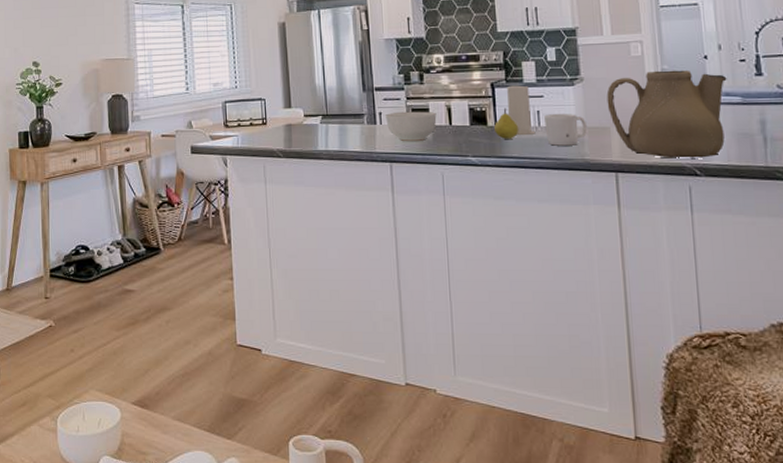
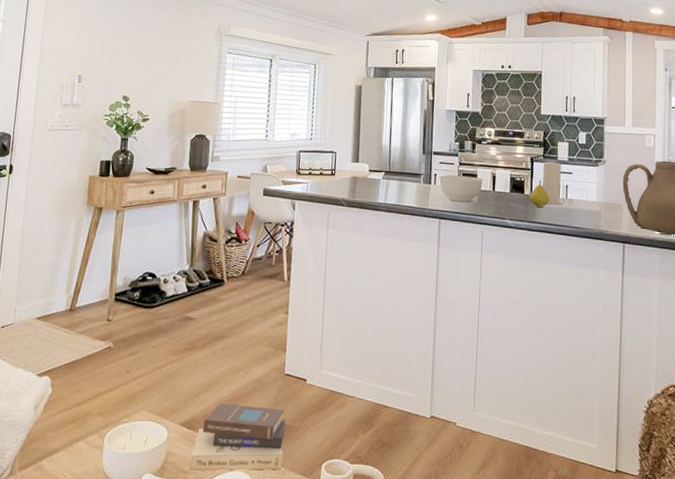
books: none [147,380,247,452] -> present [189,403,287,471]
mug: present [544,114,588,146] -> none [571,189,605,217]

